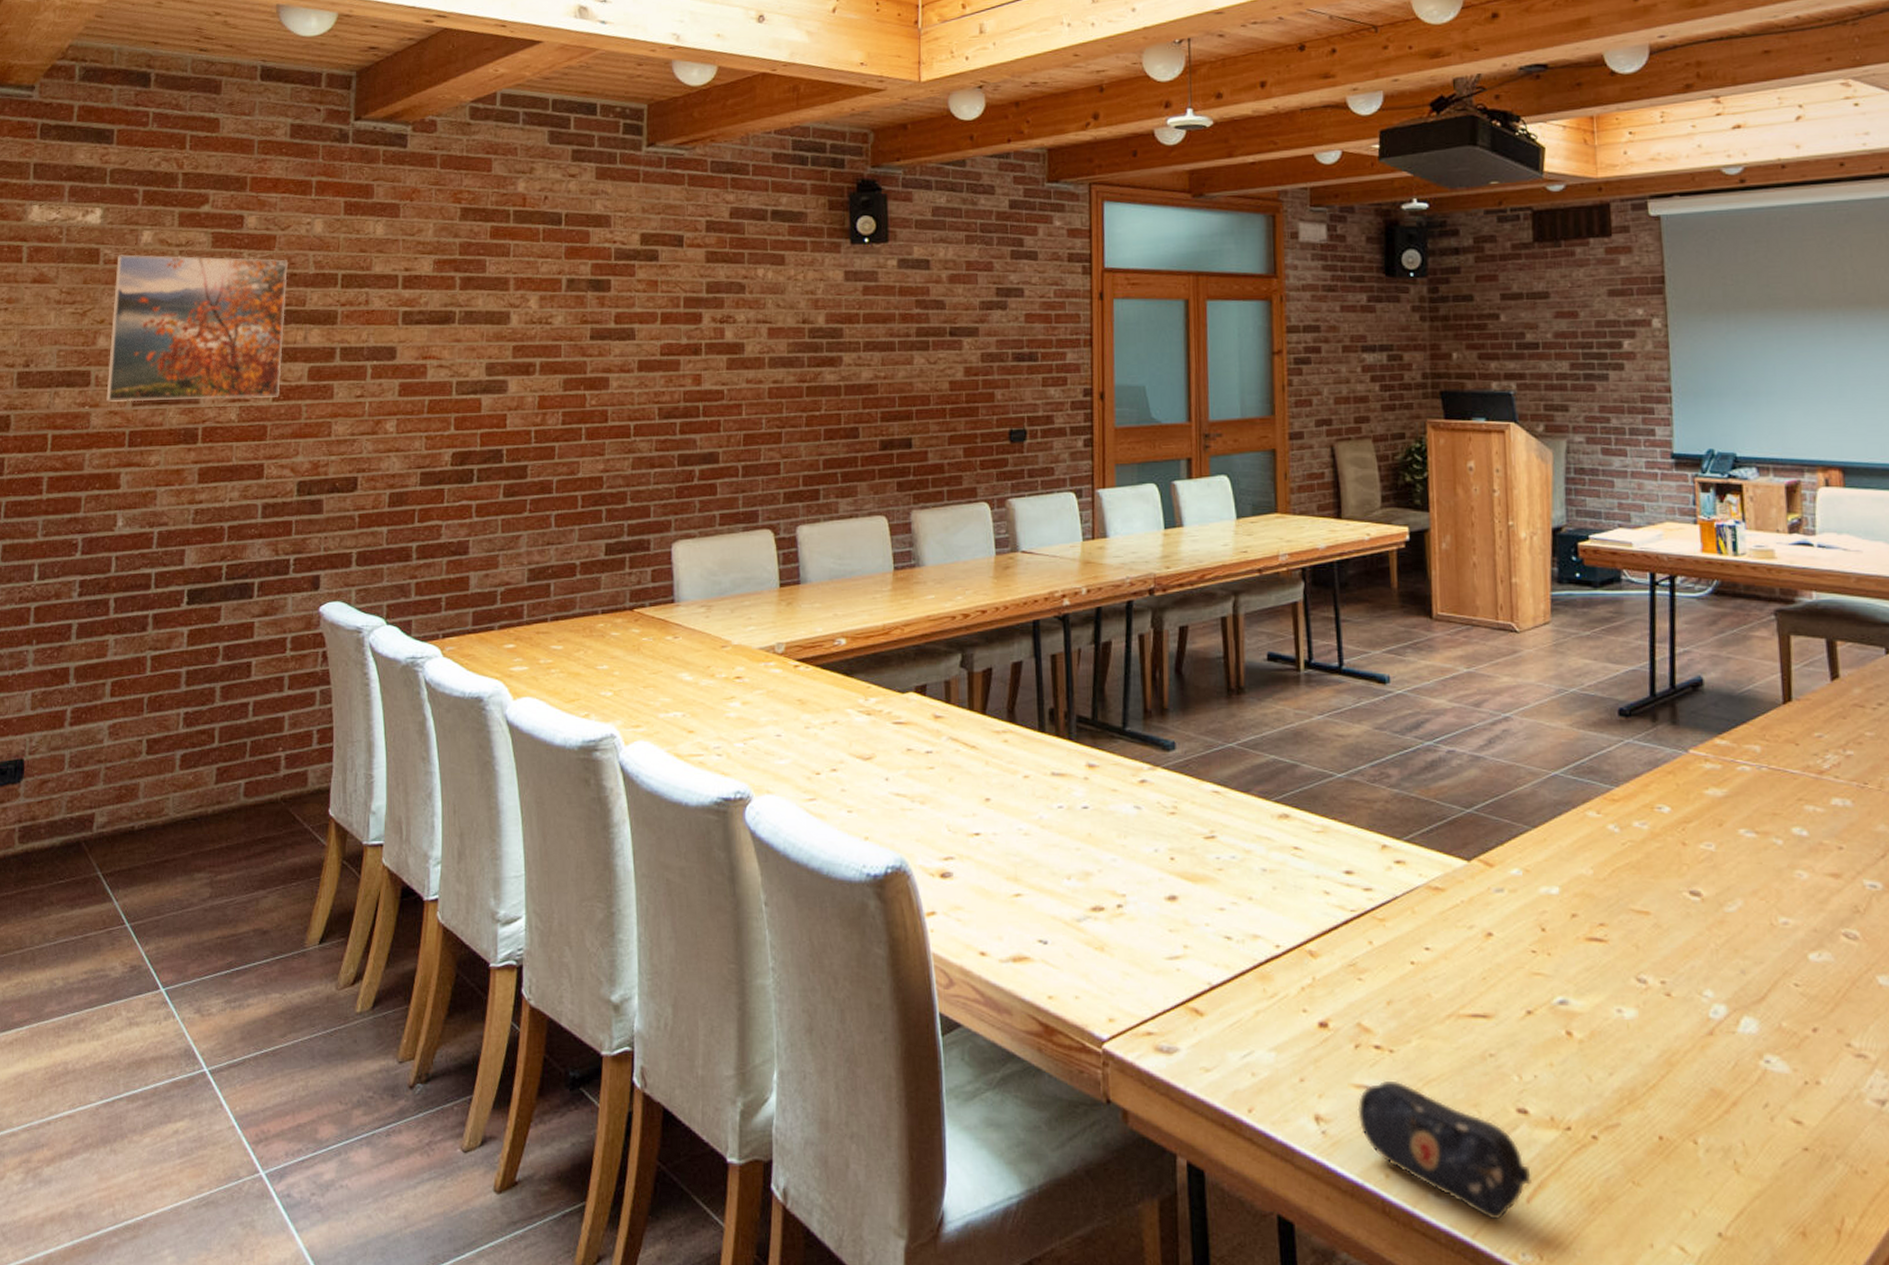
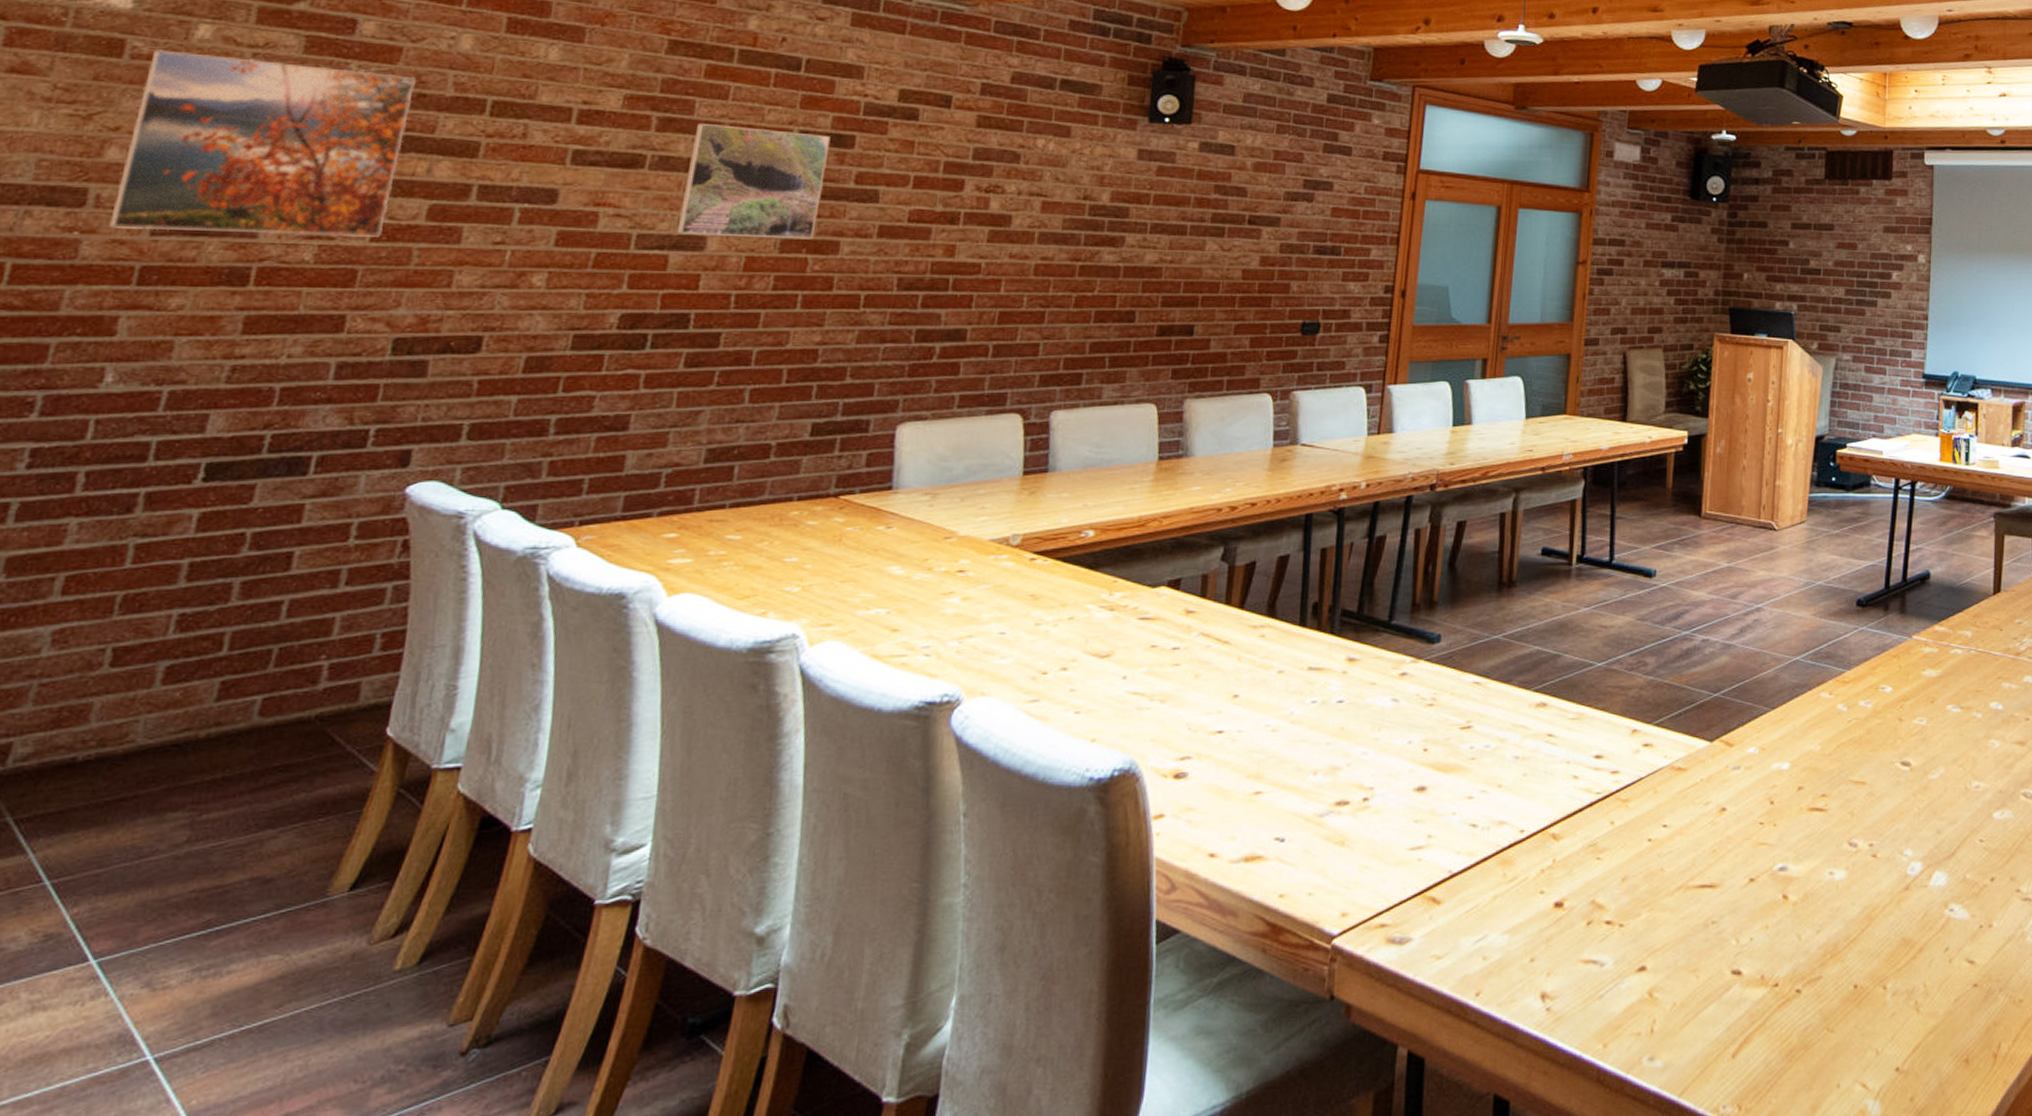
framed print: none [485,279,592,380] -> present [676,122,831,240]
pencil case: present [1357,1080,1532,1220] -> none [1583,953,1739,1078]

